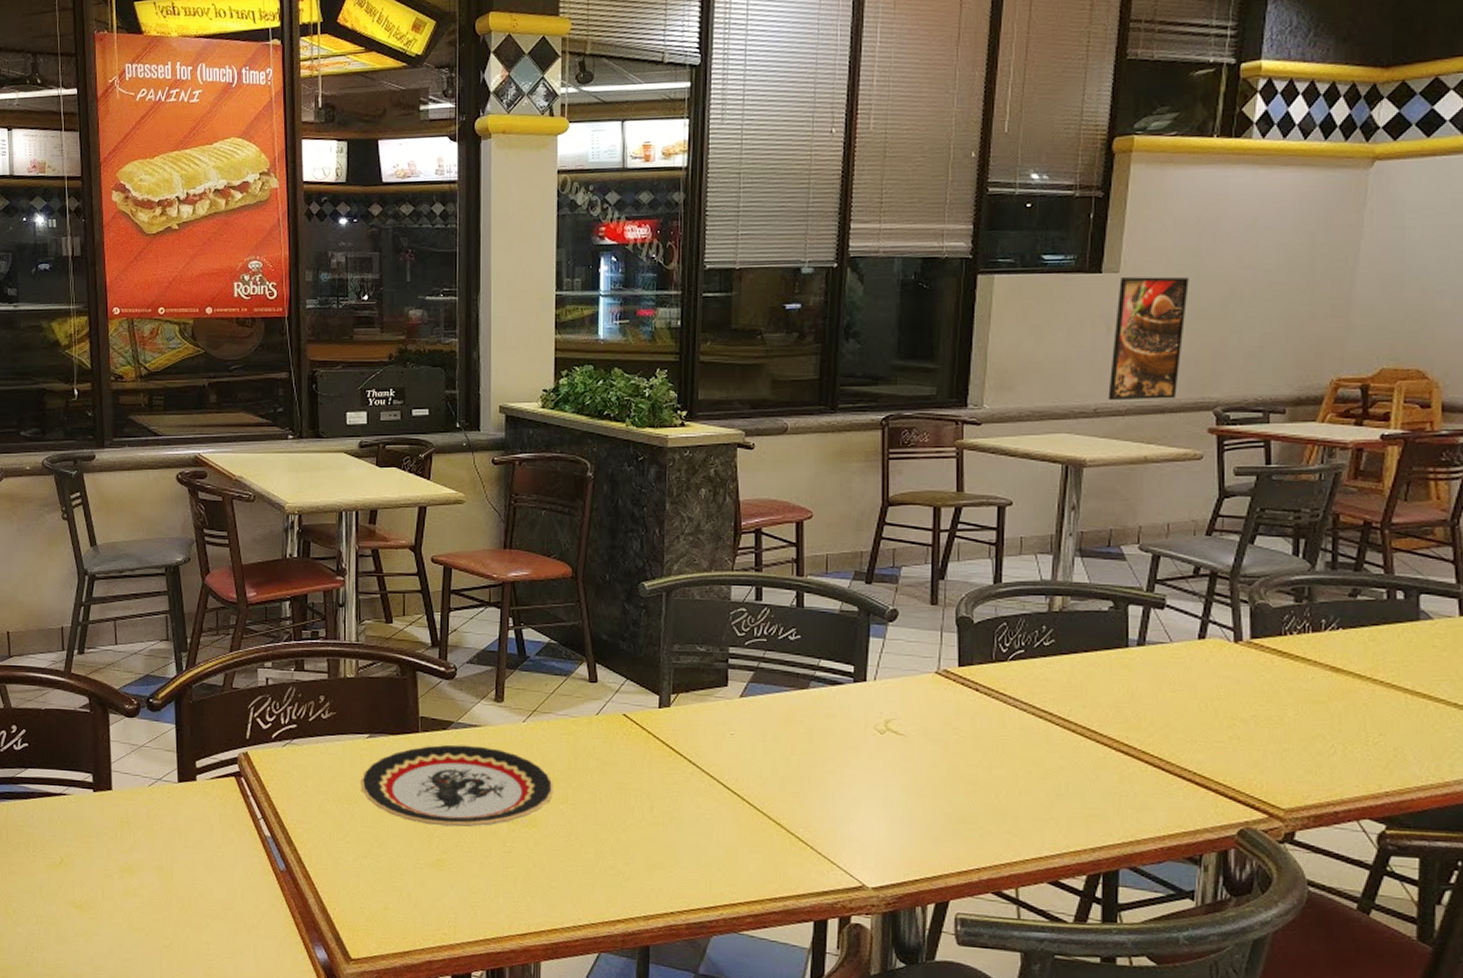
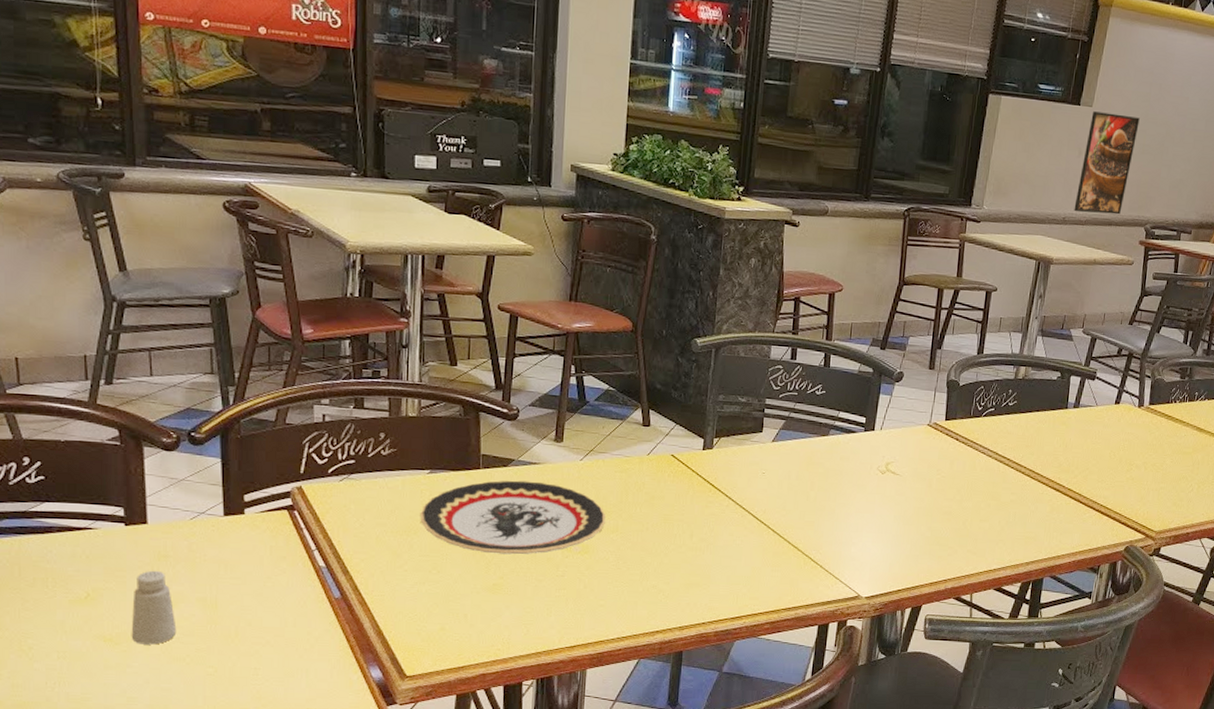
saltshaker: none [97,837,137,913] -> present [131,570,177,645]

